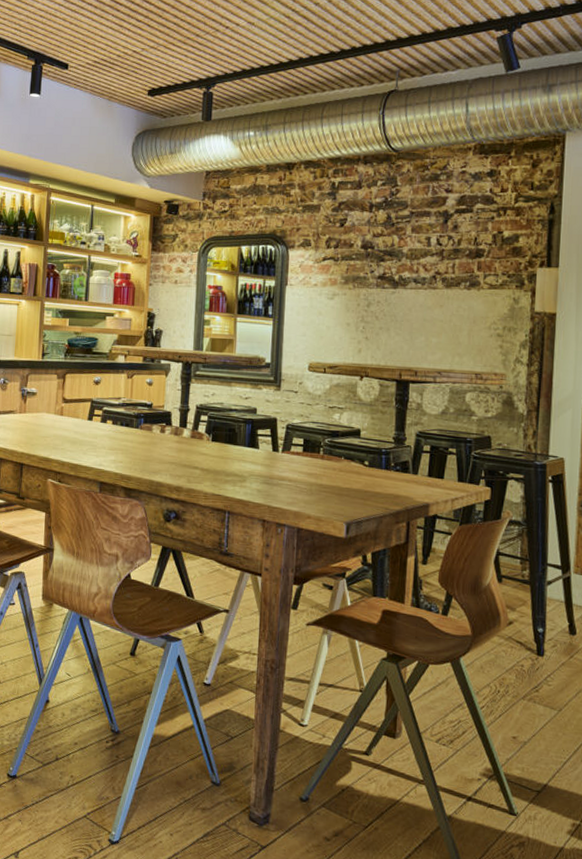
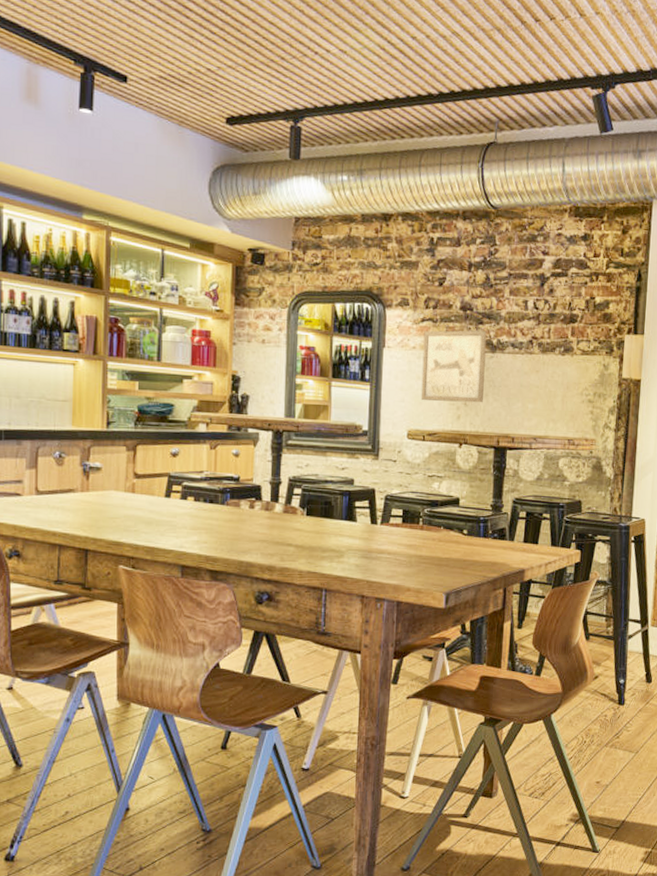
wall art: none [322,267,388,337] -> present [420,330,487,403]

